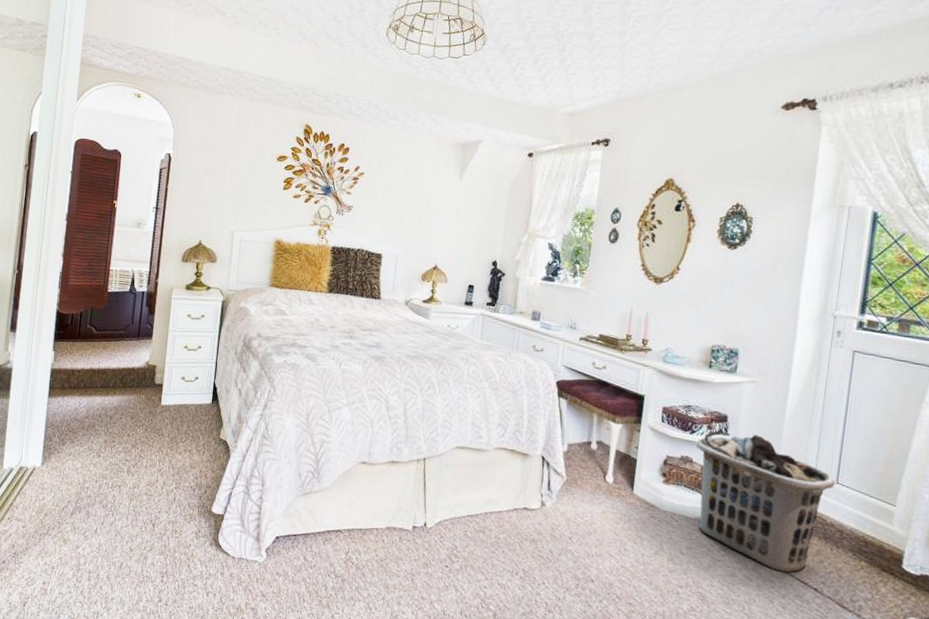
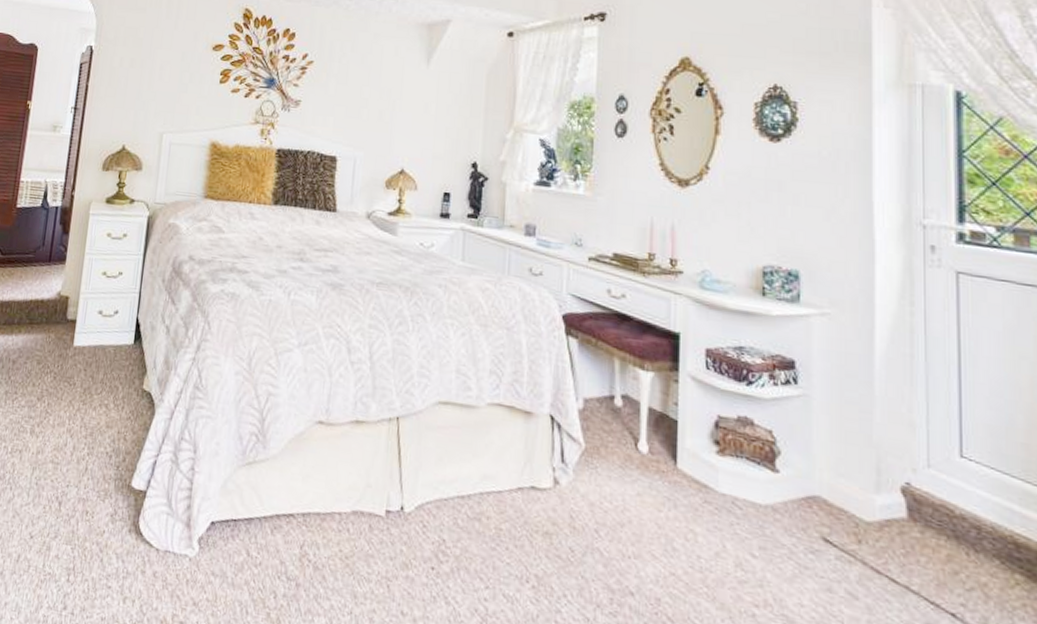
clothes hamper: present [696,431,836,574] -> none [756,381,959,590]

